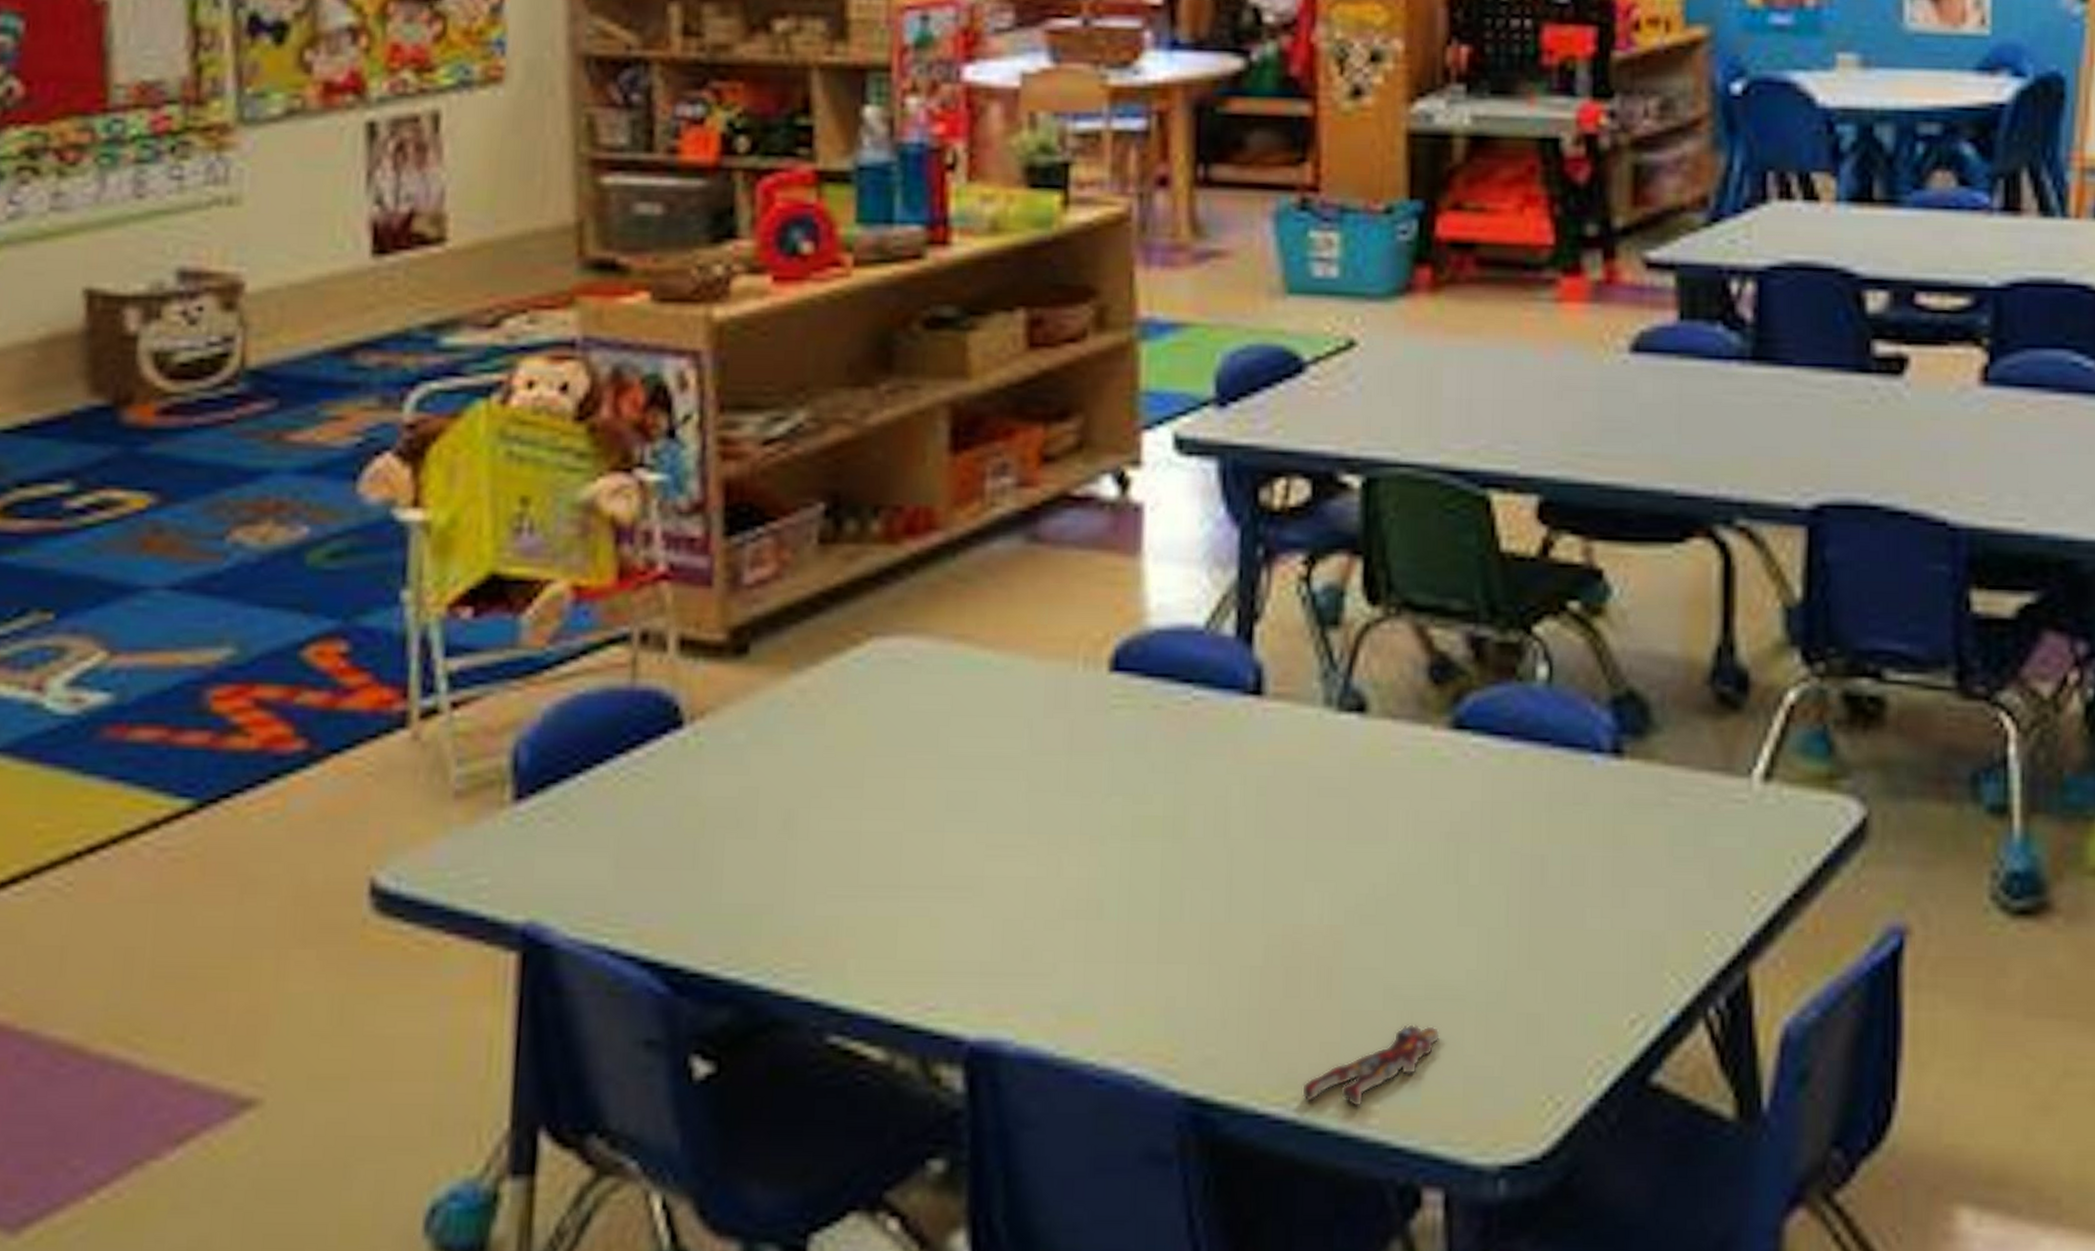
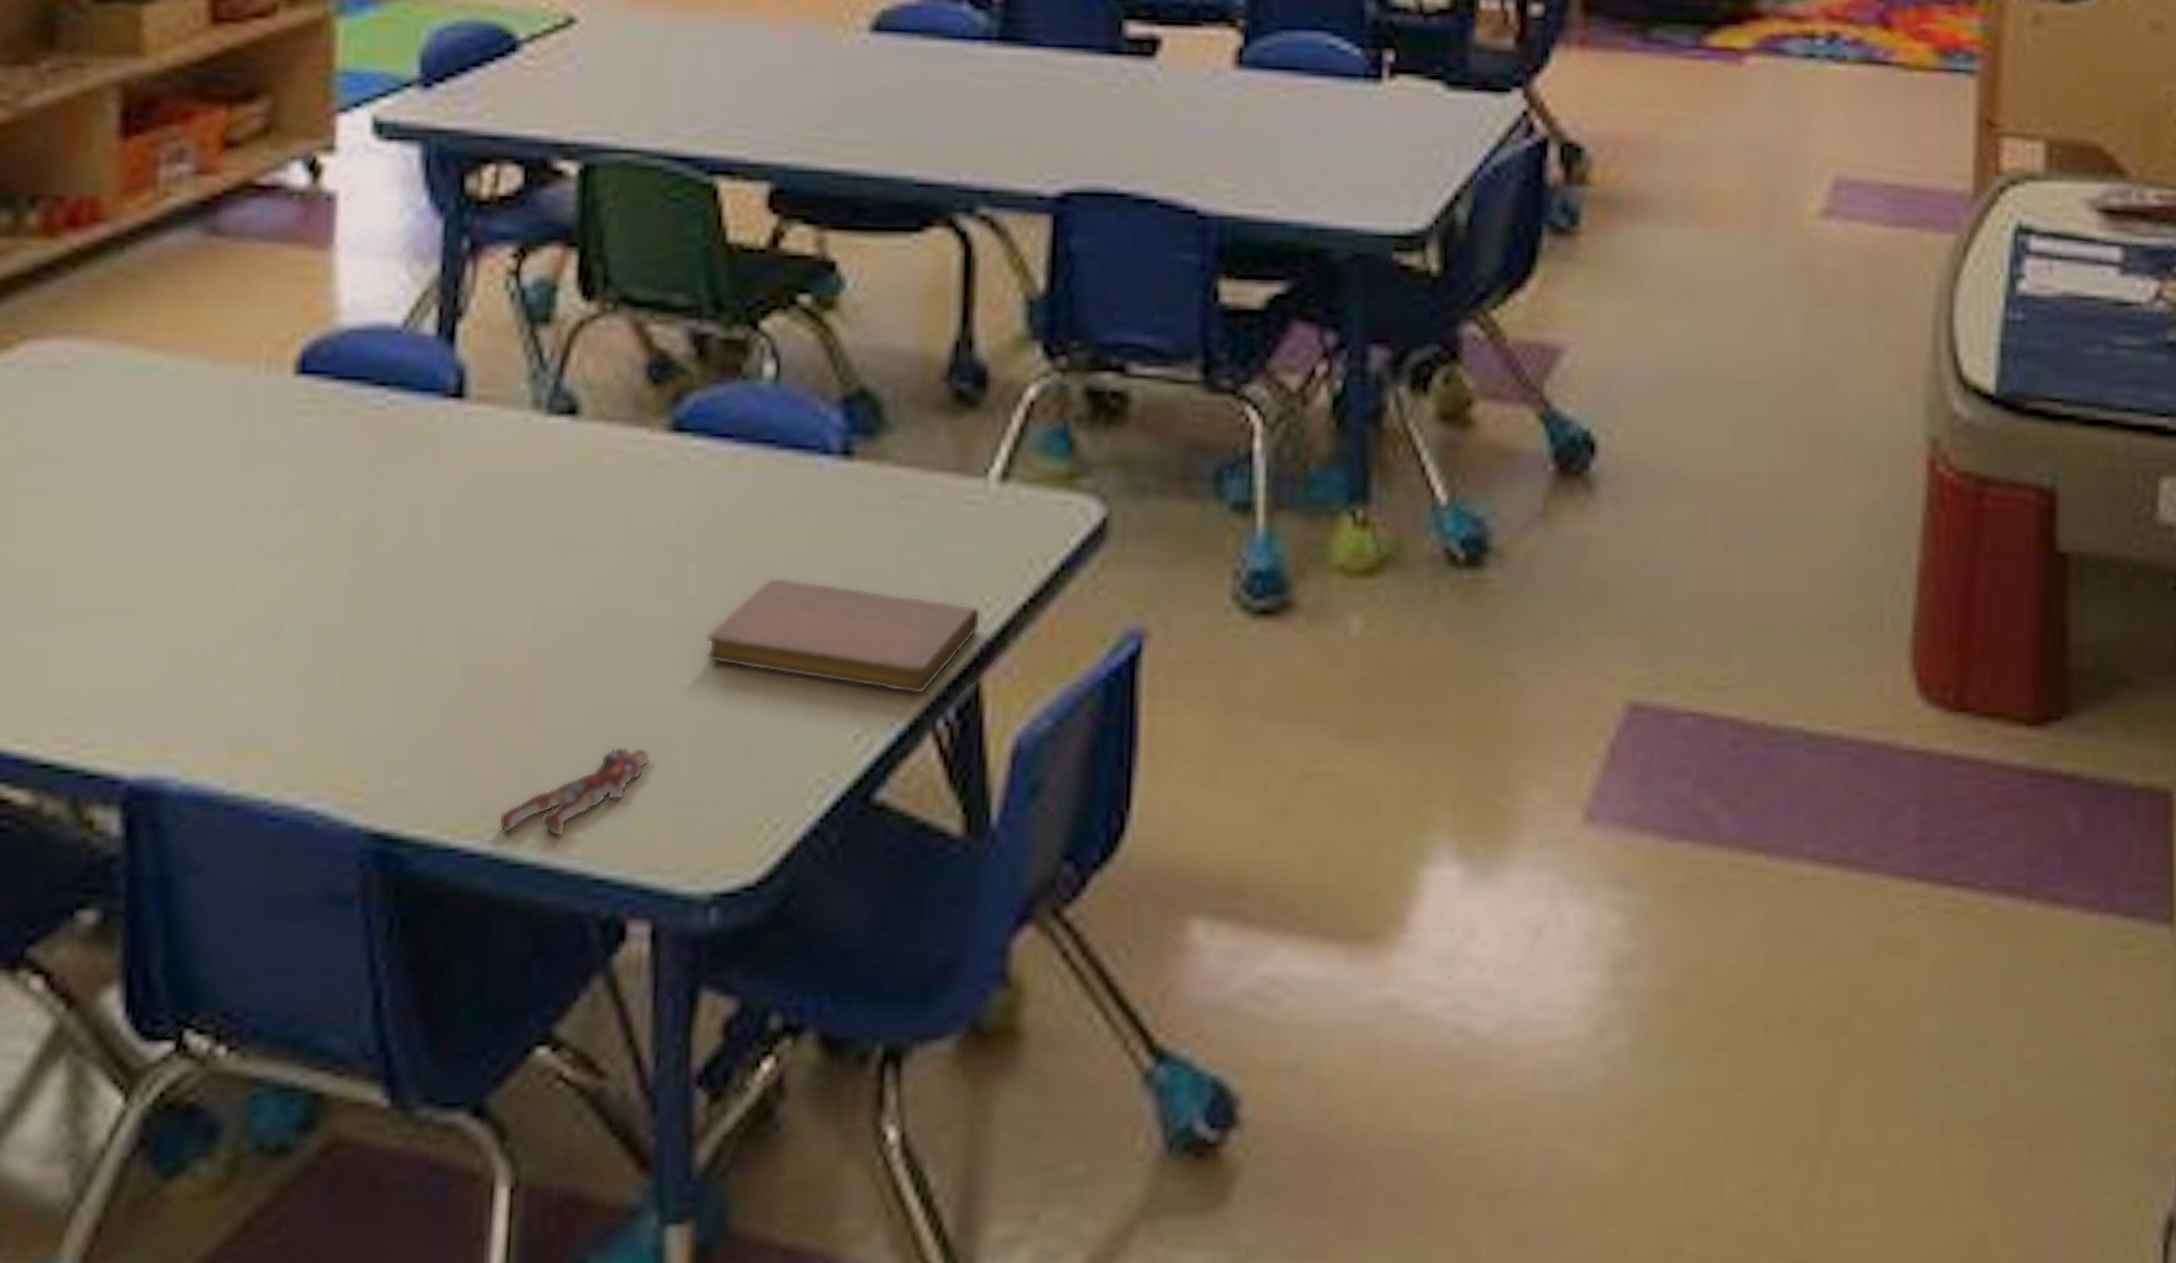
notebook: none [1489,868,1749,984] -> present [705,577,982,695]

